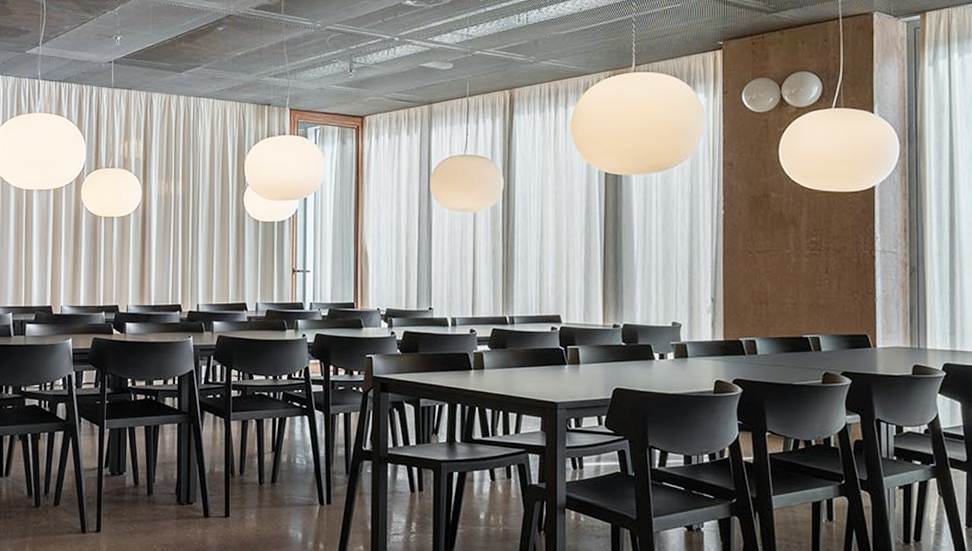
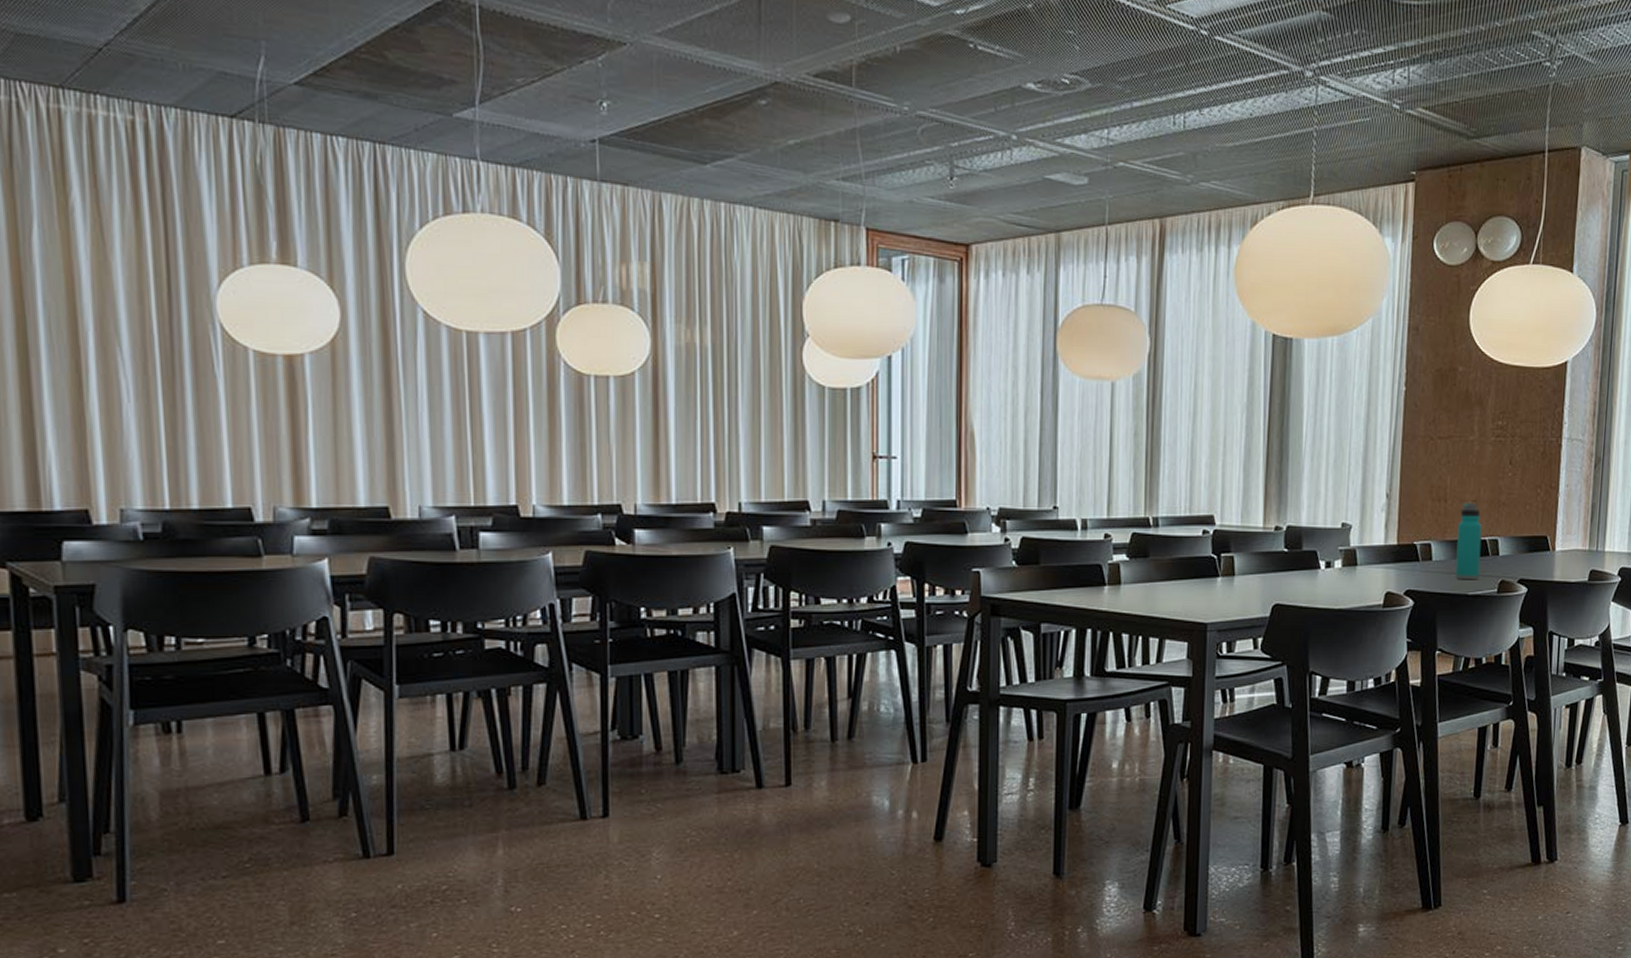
water bottle: none [780,306,804,372] -> present [1455,503,1483,580]

